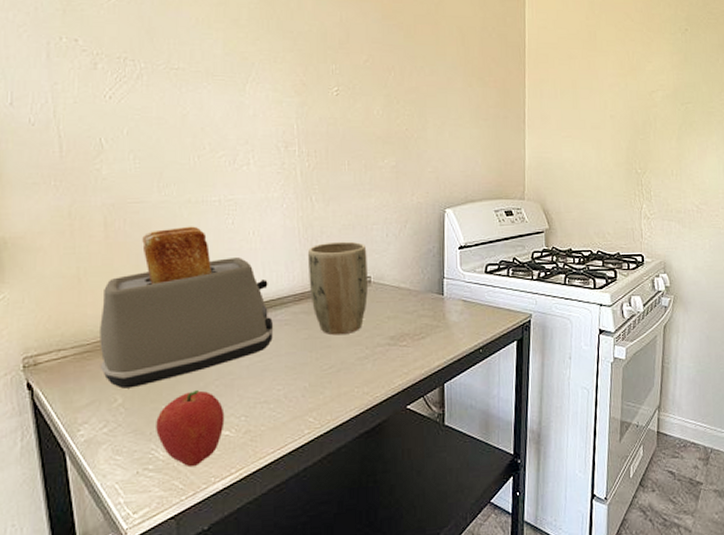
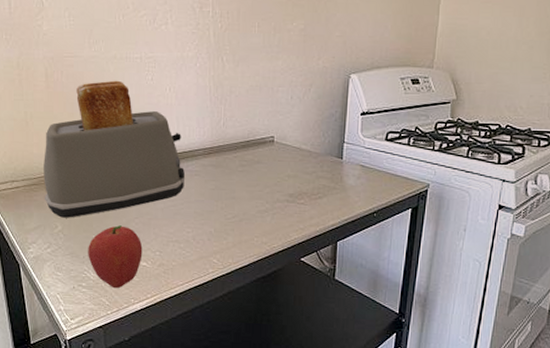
plant pot: present [307,241,369,335] -> none [217,101,272,189]

